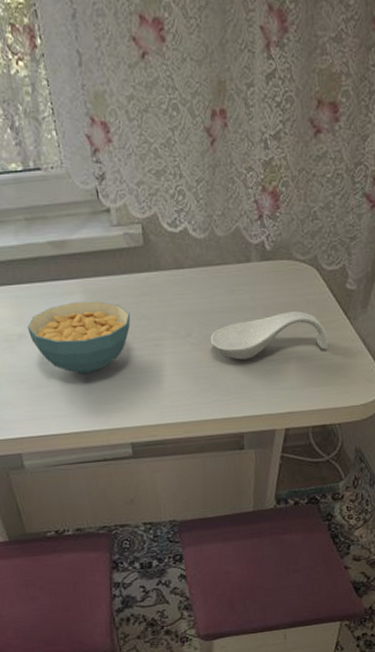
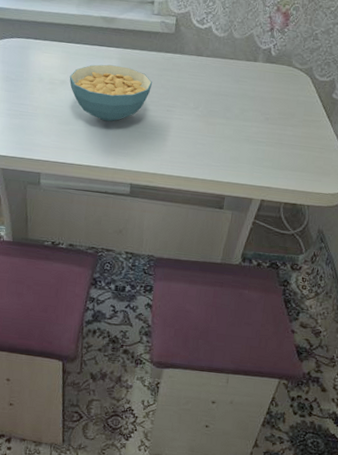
spoon rest: present [210,311,328,360] -> none [212,106,310,143]

